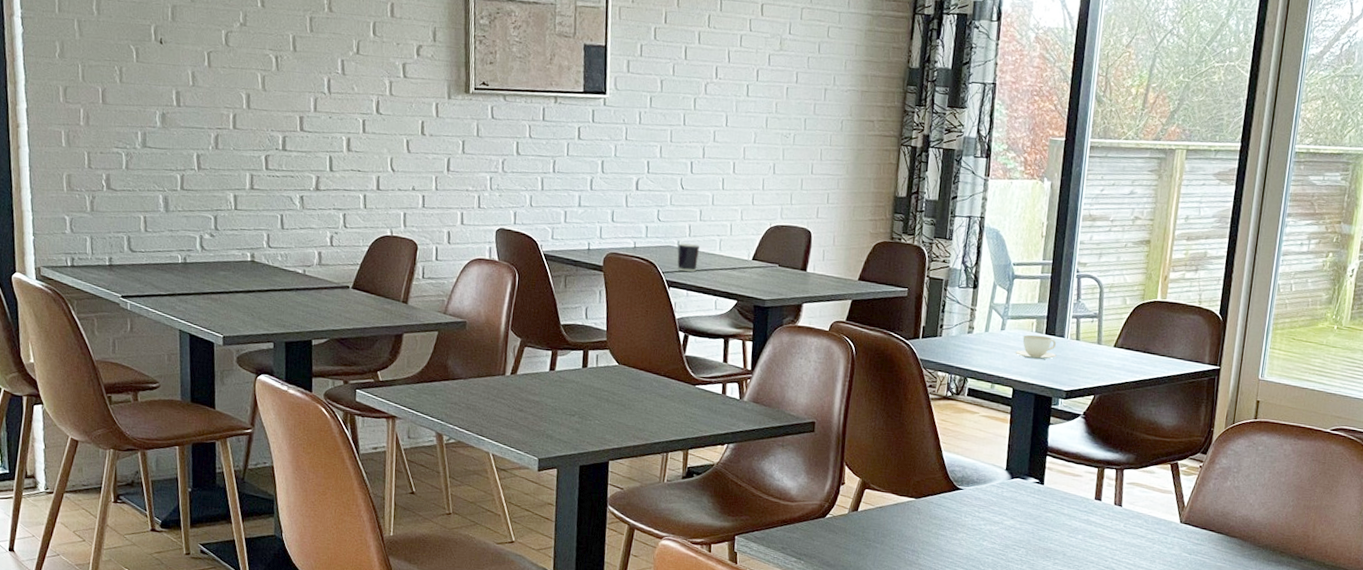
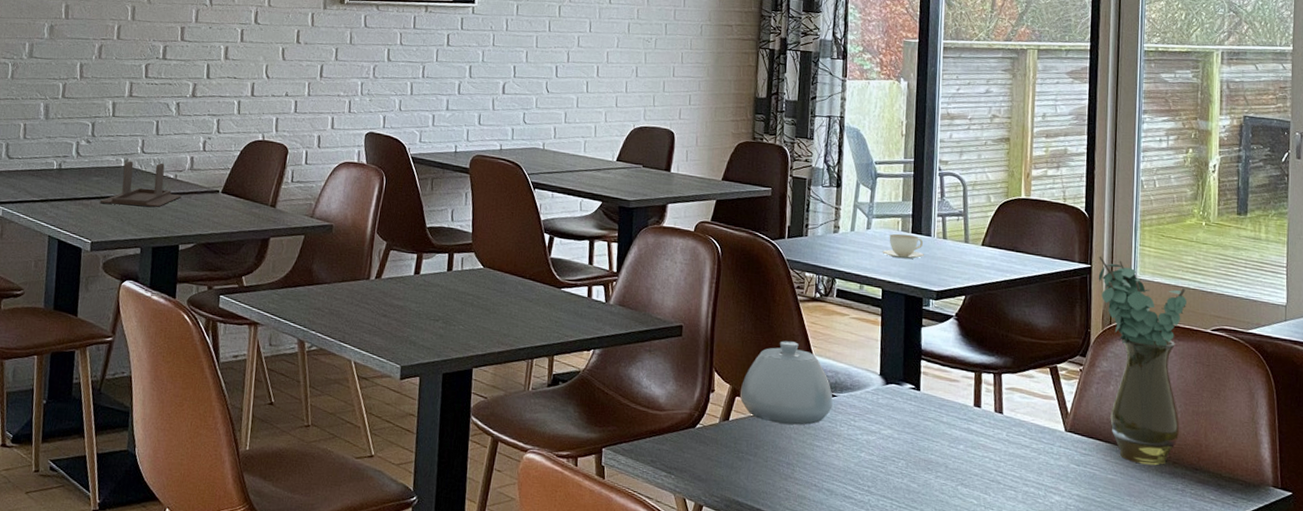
napkin holder: none [228,255,312,302] -> present [99,161,182,207]
mug: present [677,243,700,272] -> none [542,145,565,174]
sugar bowl: none [869,437,959,516] -> present [739,340,833,425]
vase: none [1224,358,1311,555] -> present [1098,256,1187,466]

